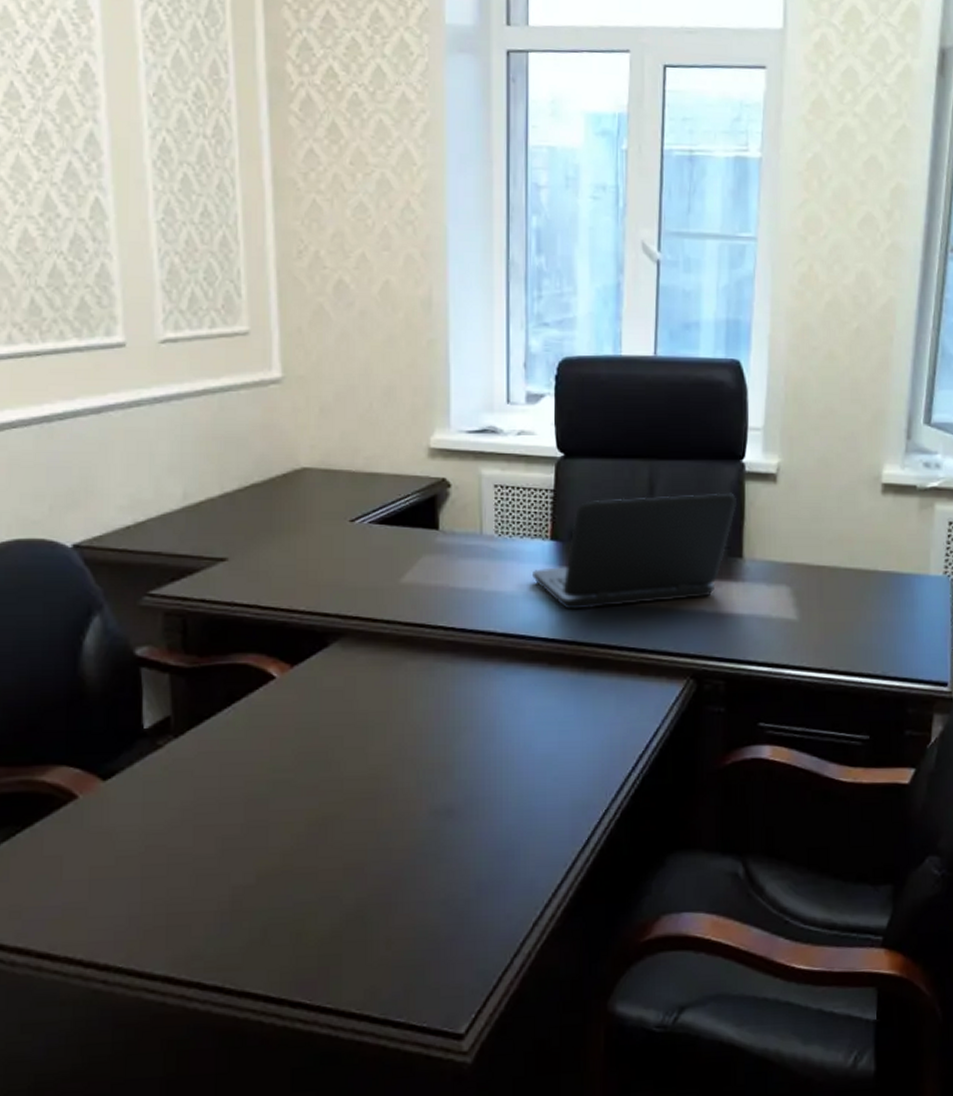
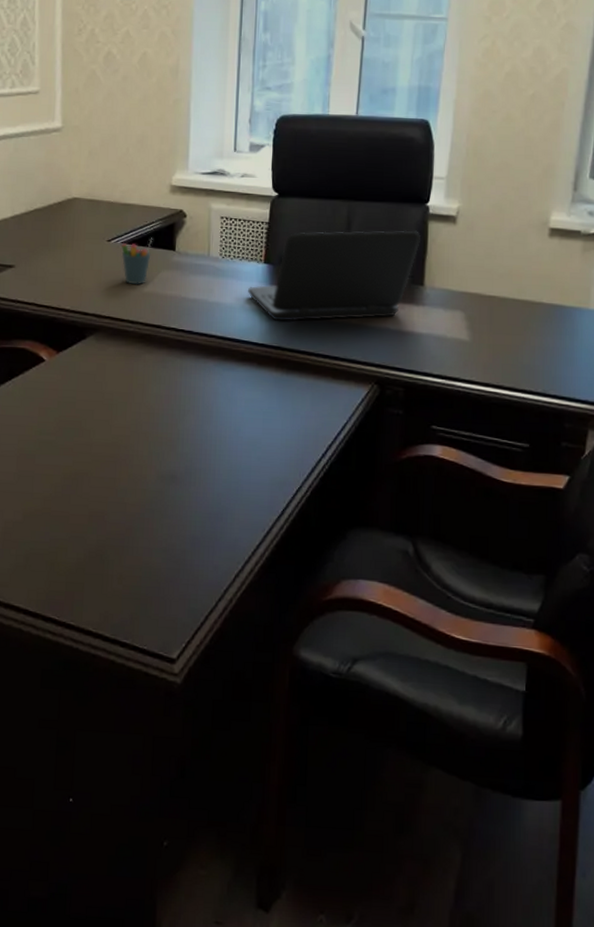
pen holder: none [368,514,408,575] -> present [121,238,152,285]

